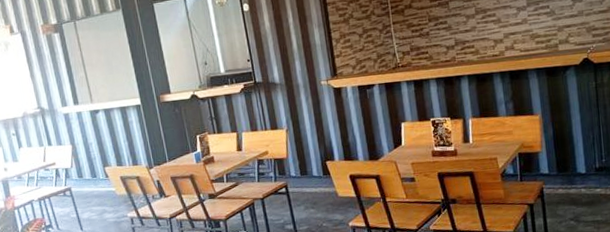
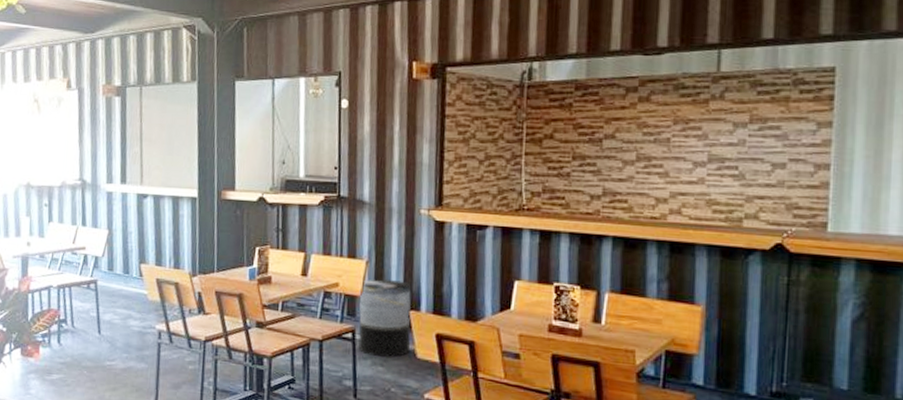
trash can: none [285,140,333,202] -> present [358,279,411,358]

